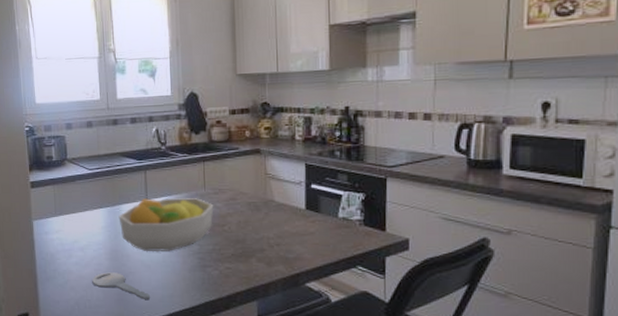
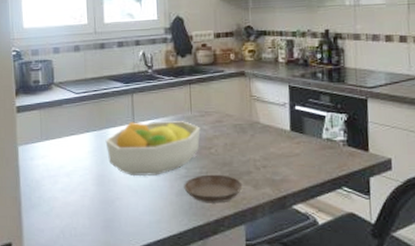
key: present [92,272,150,299] -> none [78,198,137,226]
saucer: none [197,251,256,280] -> present [184,174,243,204]

